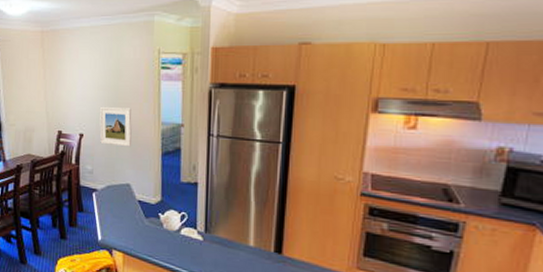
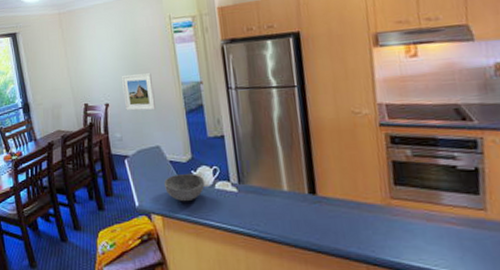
bowl: none [129,215,171,243] -> present [163,174,205,202]

